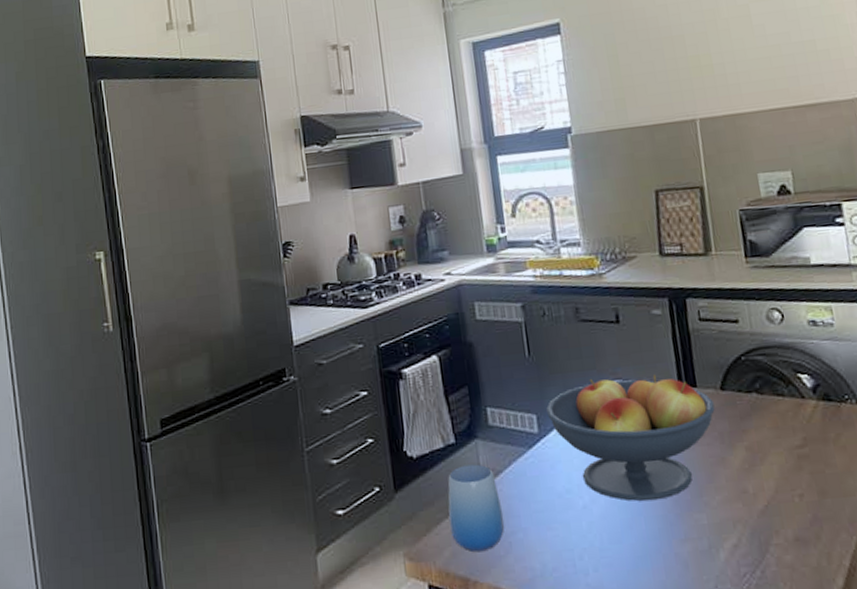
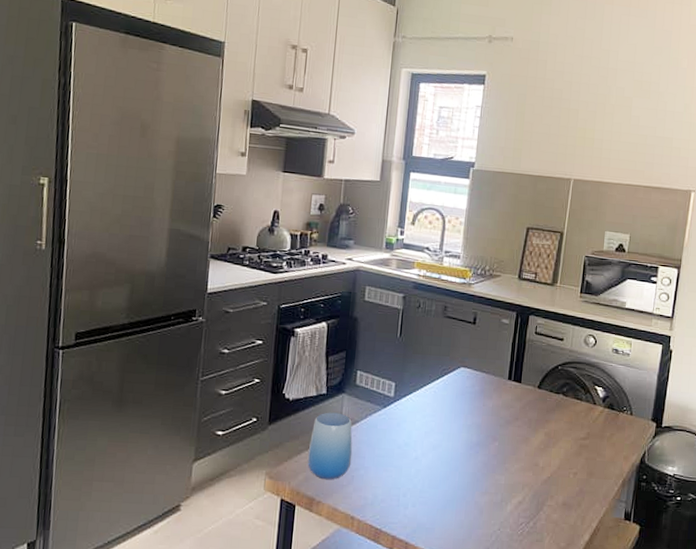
fruit bowl: present [545,374,715,501] -> none [403,363,531,461]

